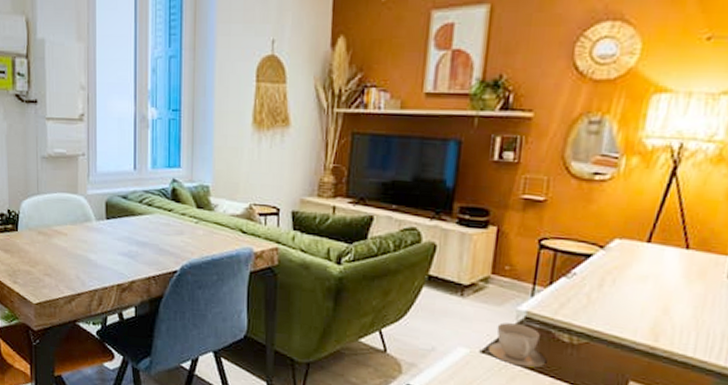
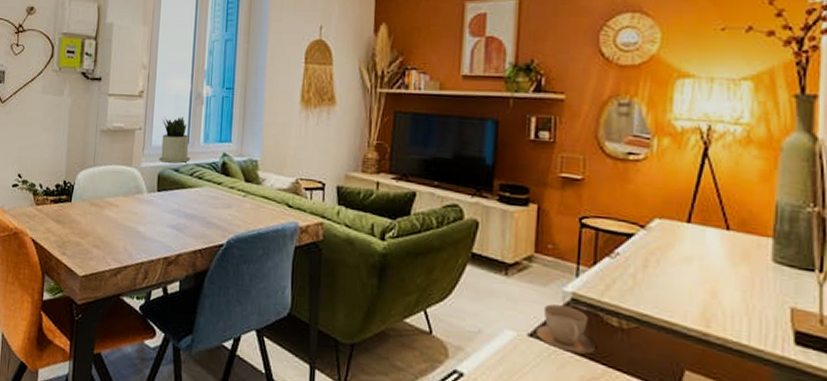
planter: none [105,141,139,191] -> present [158,117,191,164]

